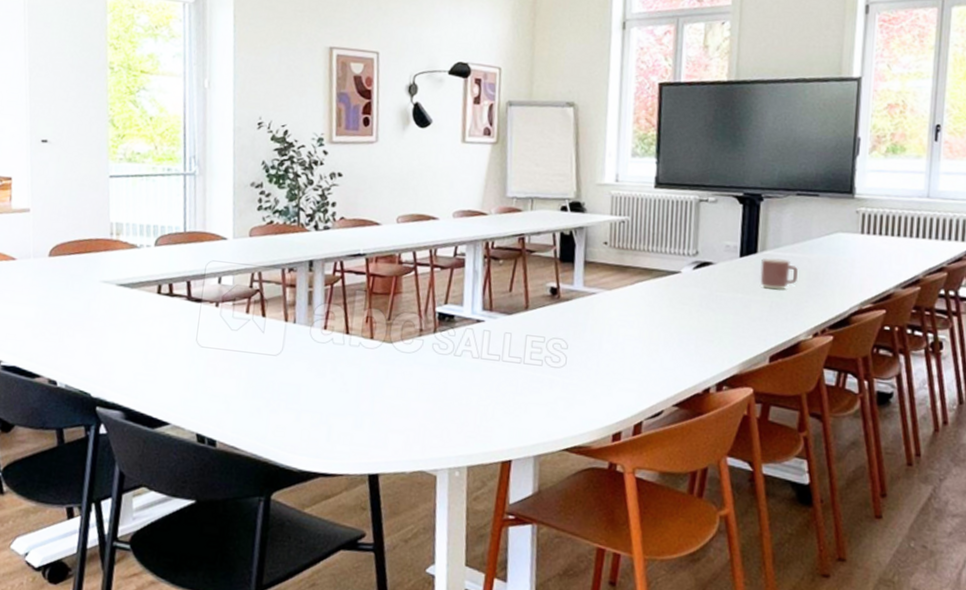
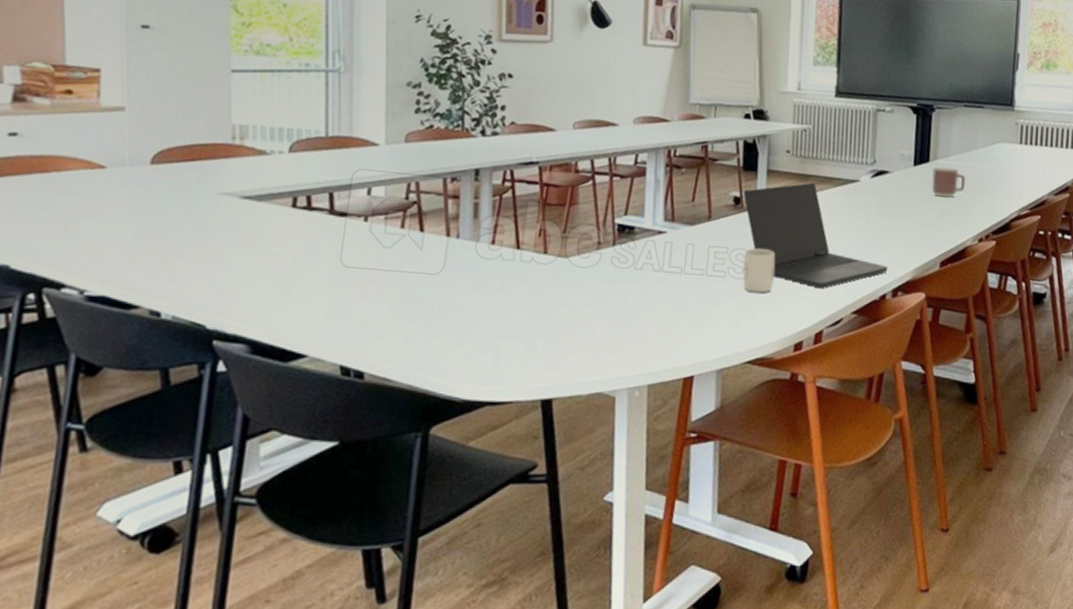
mug: none [559,338,593,383] -> present [742,248,776,293]
laptop: none [560,273,712,380] -> present [743,182,888,288]

